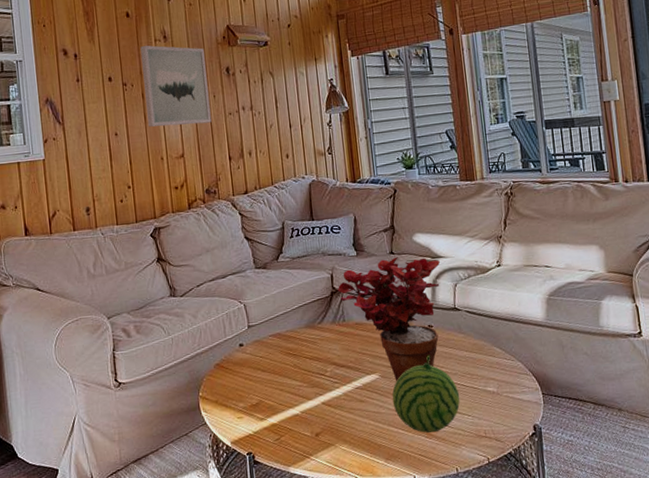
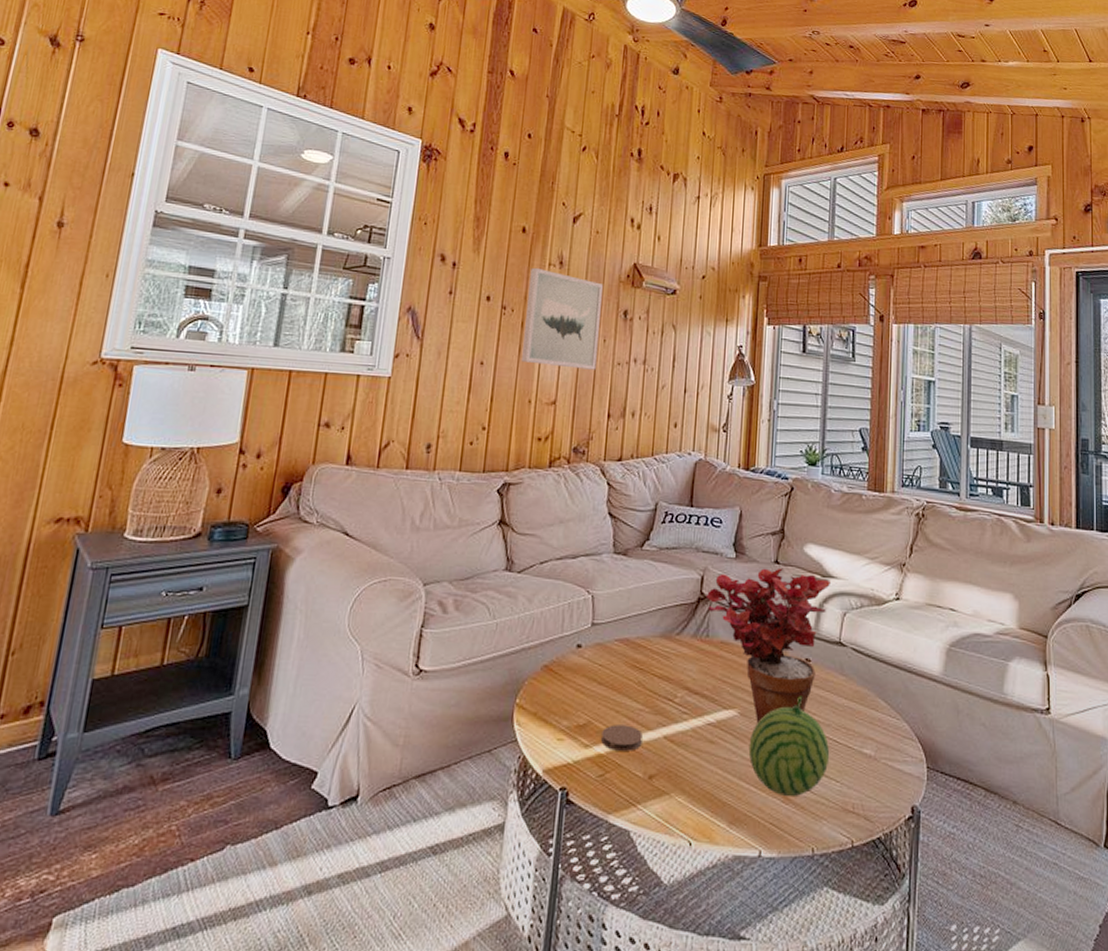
coaster: none [272,398,306,419] -> present [601,724,643,751]

